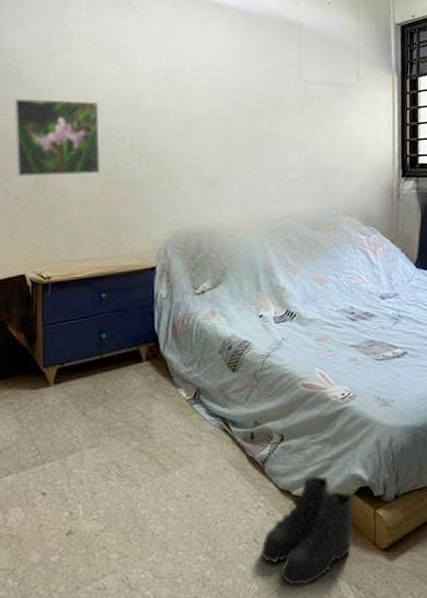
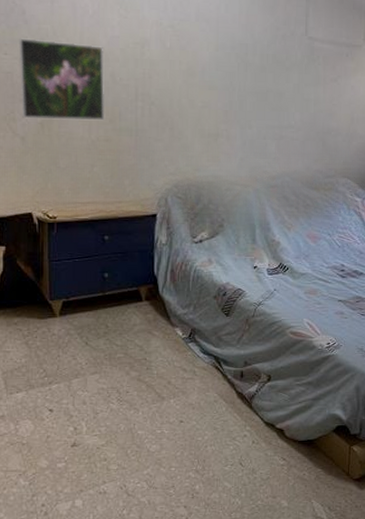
boots: present [261,475,355,587] -> none [245,412,332,504]

